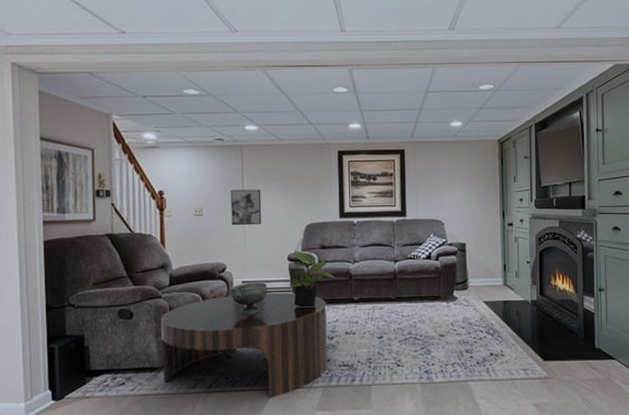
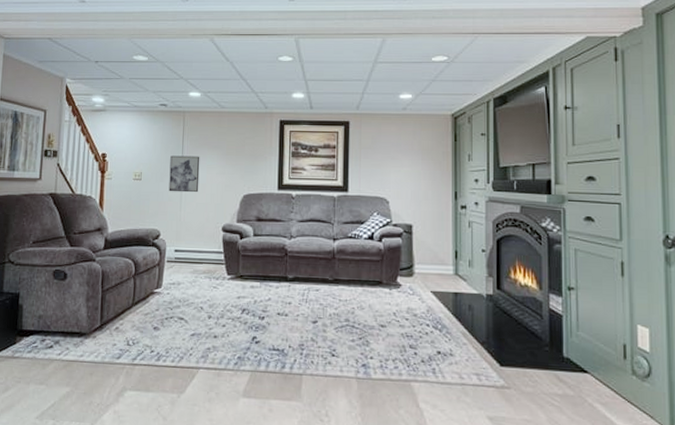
coffee table: present [161,292,327,398] -> none [90,263,259,378]
decorative bowl: present [230,282,267,314] -> none [162,251,200,285]
potted plant: present [289,250,337,308] -> none [222,221,272,283]

